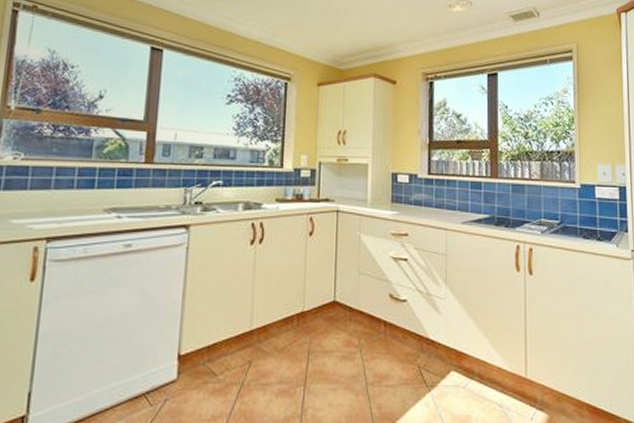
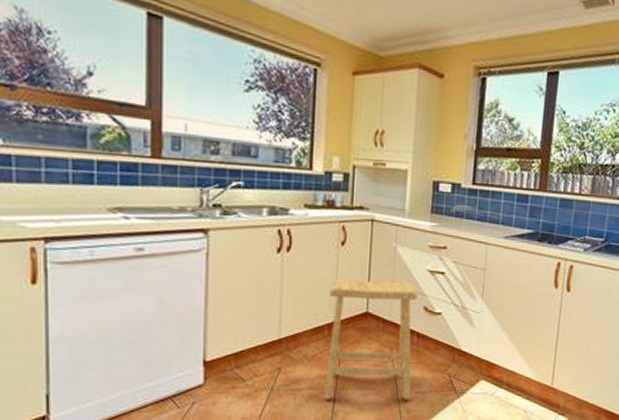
stool: none [294,269,382,396] -> present [324,280,418,400]

